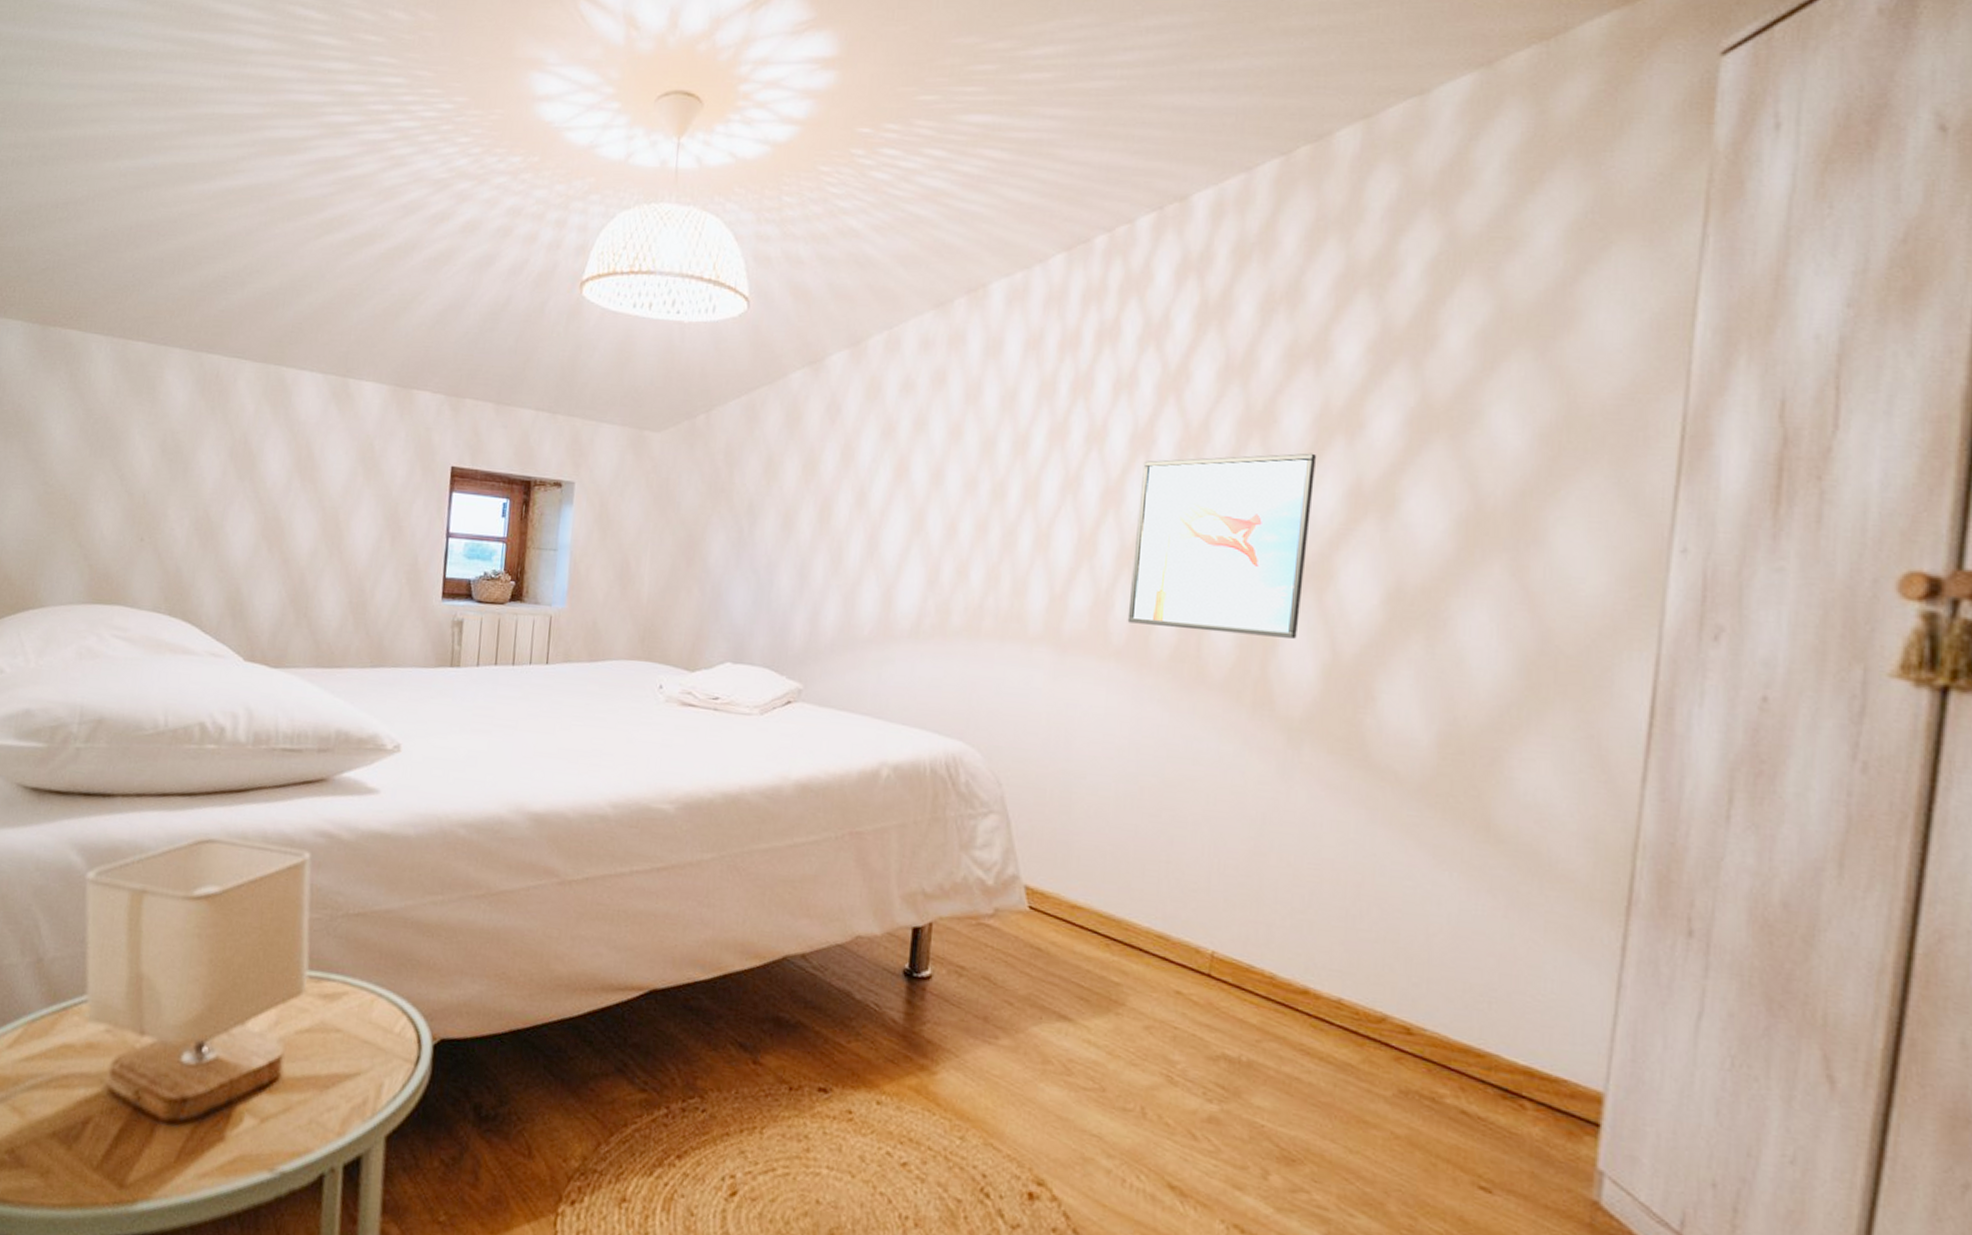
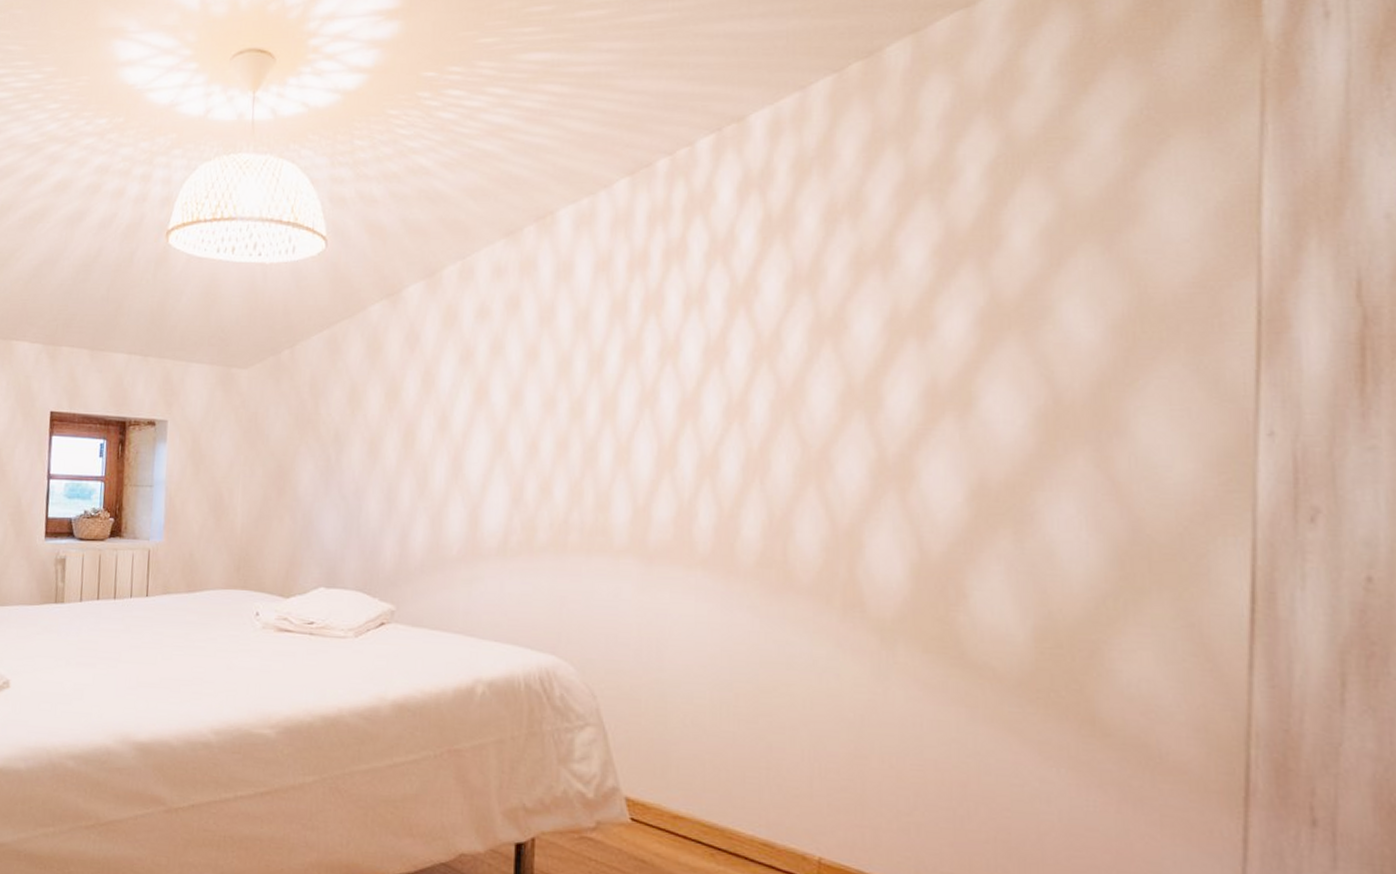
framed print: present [1127,453,1317,639] -> none [712,356,890,540]

